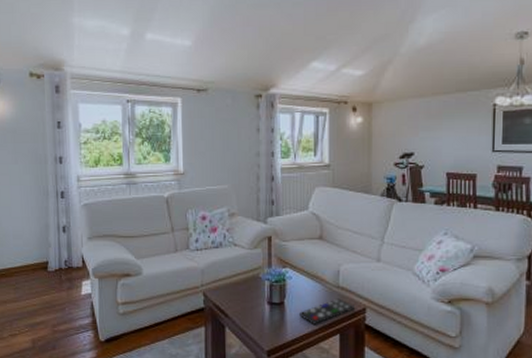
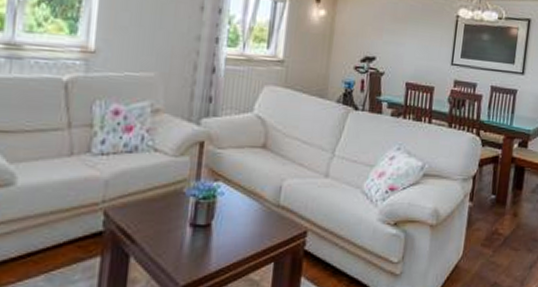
remote control: present [300,298,354,324] -> none [228,220,295,251]

